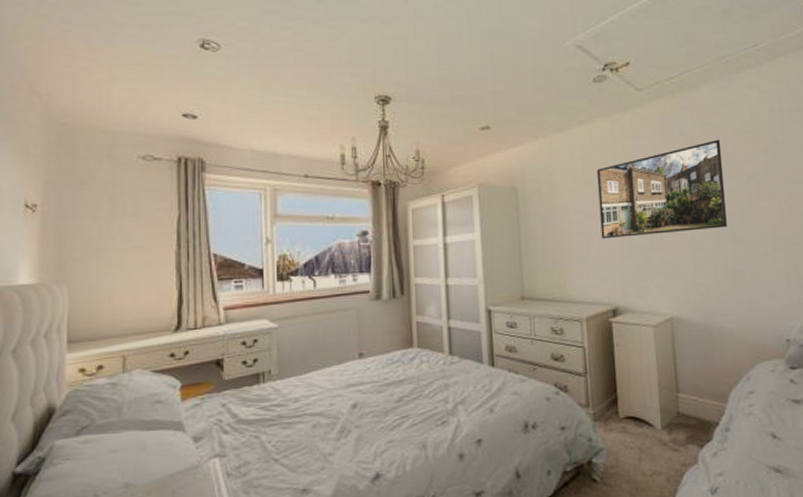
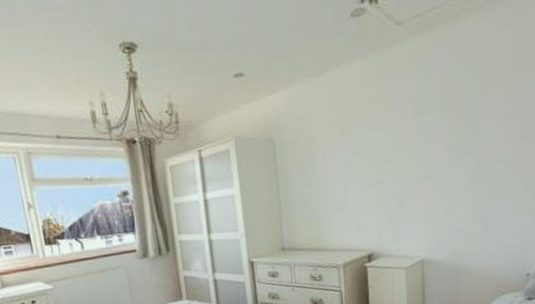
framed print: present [597,139,727,239] -> none [354,76,481,188]

